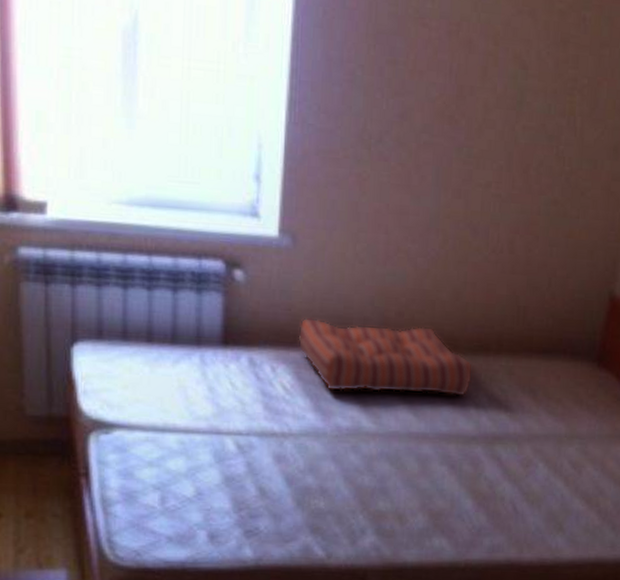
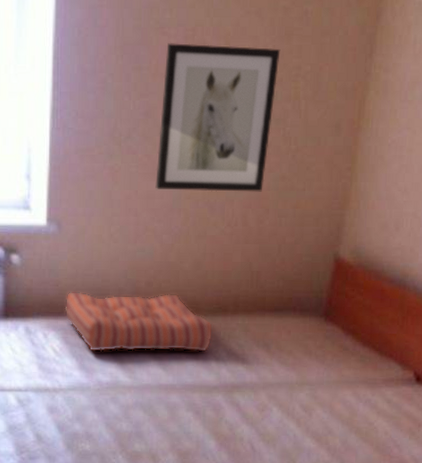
wall art: none [410,36,555,216] -> present [155,42,281,192]

